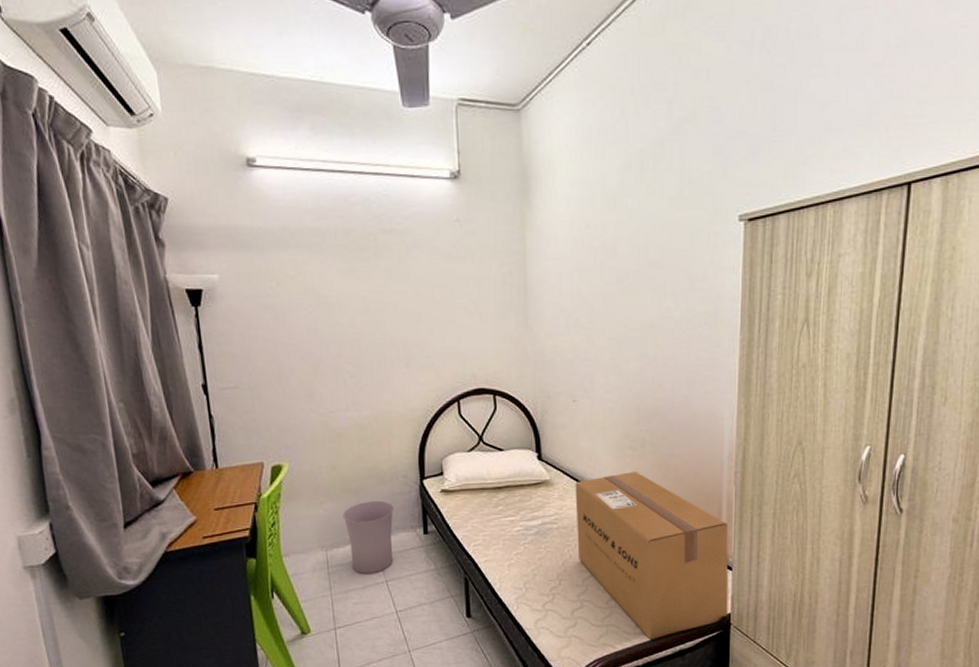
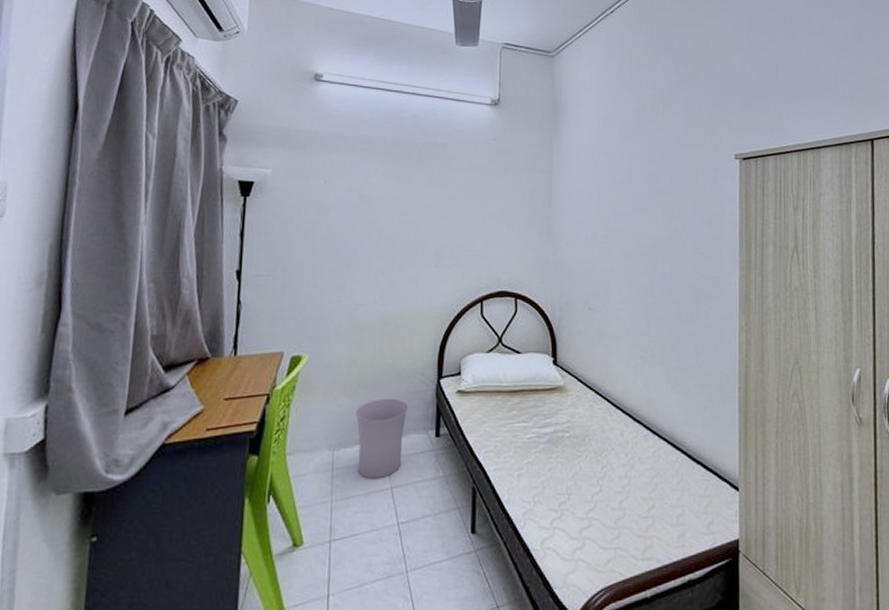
box: present [575,470,729,643] -> none [587,381,736,571]

